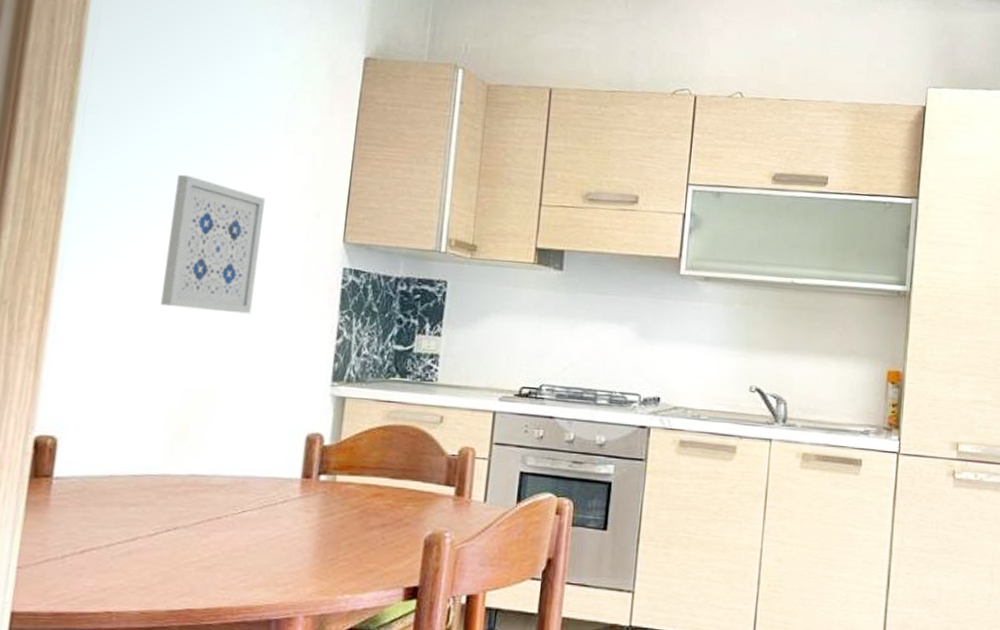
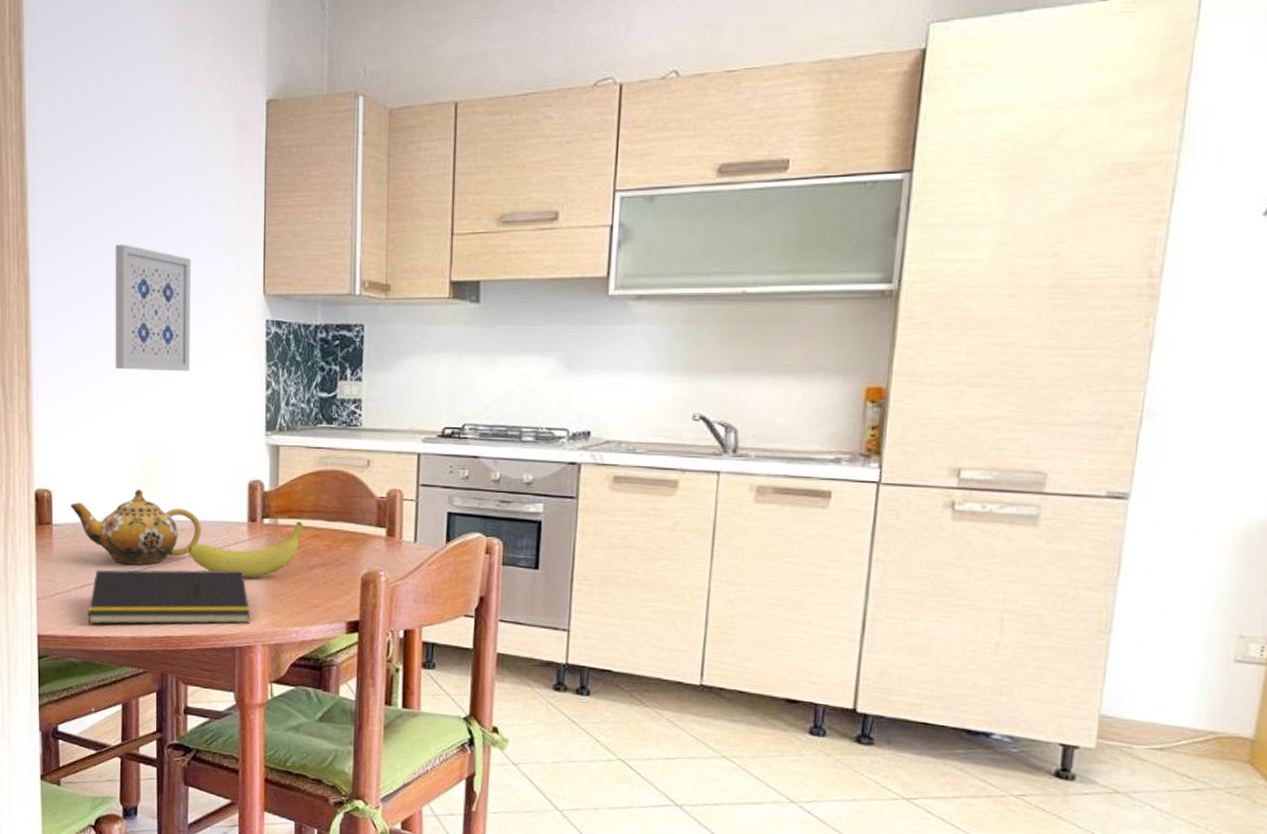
teapot: none [80,439,245,526] -> present [70,490,201,565]
notepad: none [84,531,295,597] -> present [88,569,251,625]
fruit: none [226,478,365,540] -> present [189,521,303,578]

